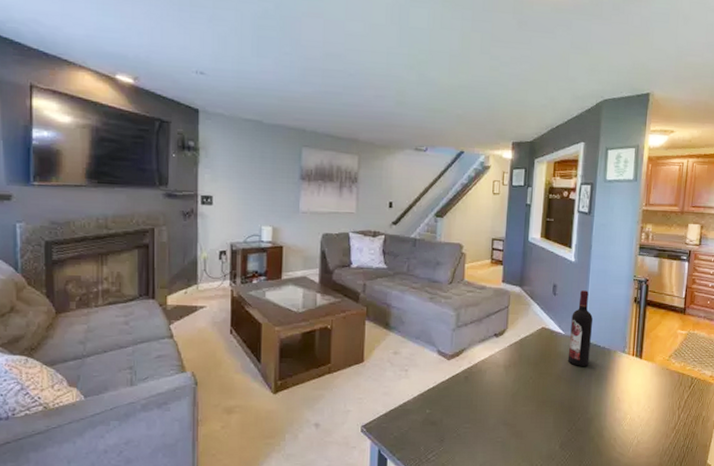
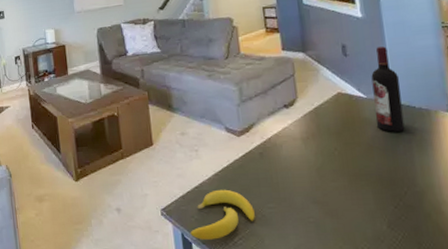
banana: none [387,409,451,456] -> present [190,189,255,240]

